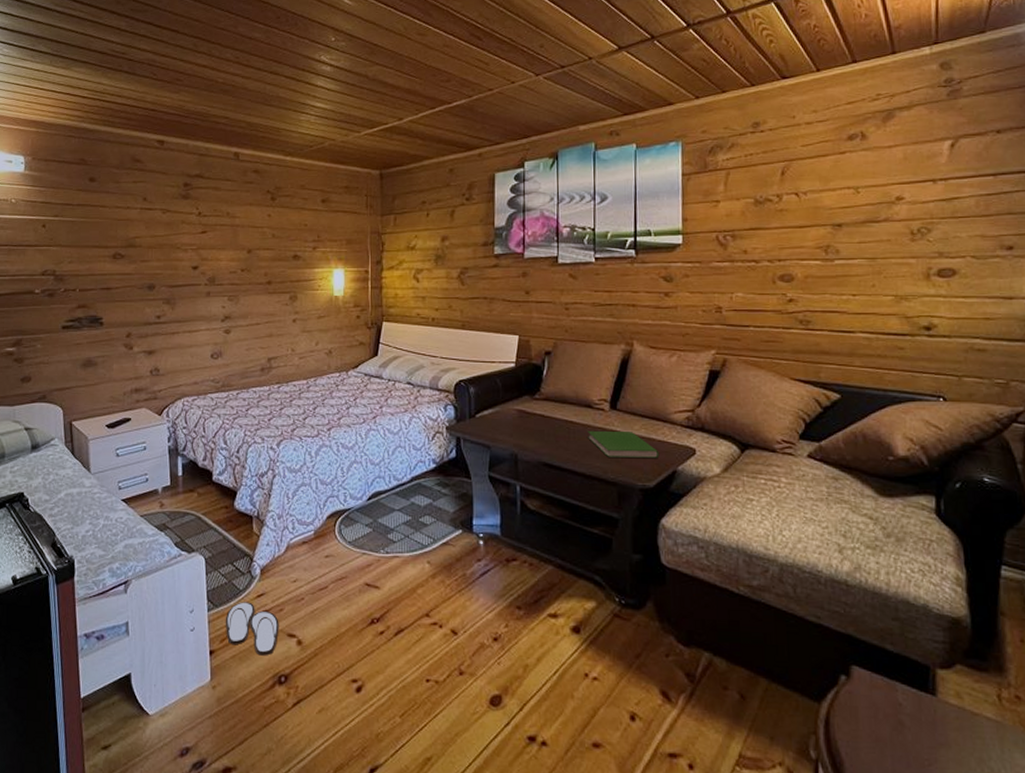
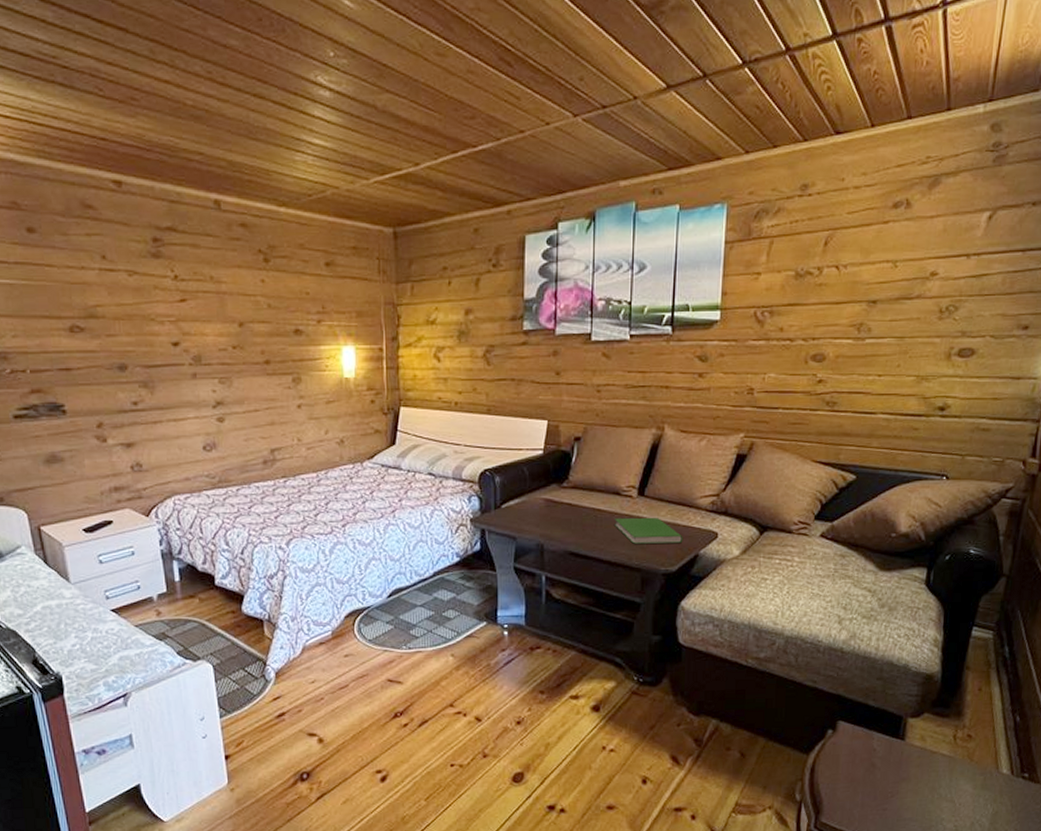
slippers: present [226,602,279,656] -> none [240,705,299,756]

